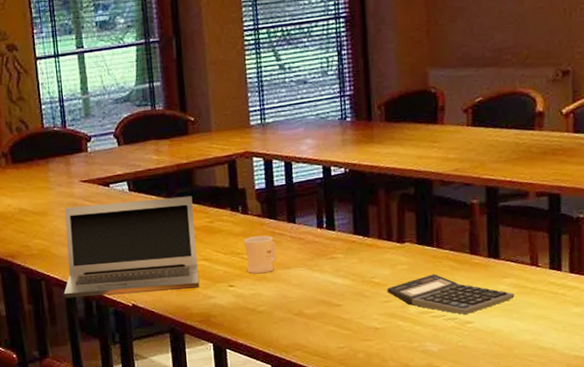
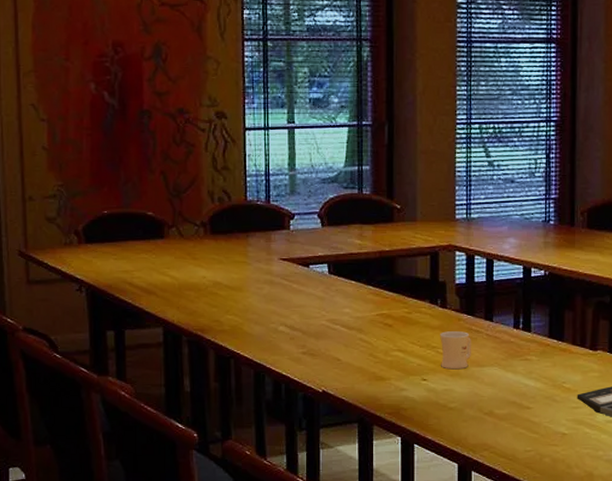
laptop: present [63,195,199,299] -> none [252,284,392,379]

